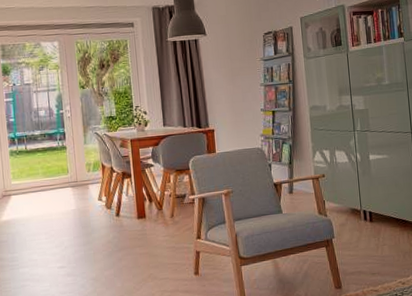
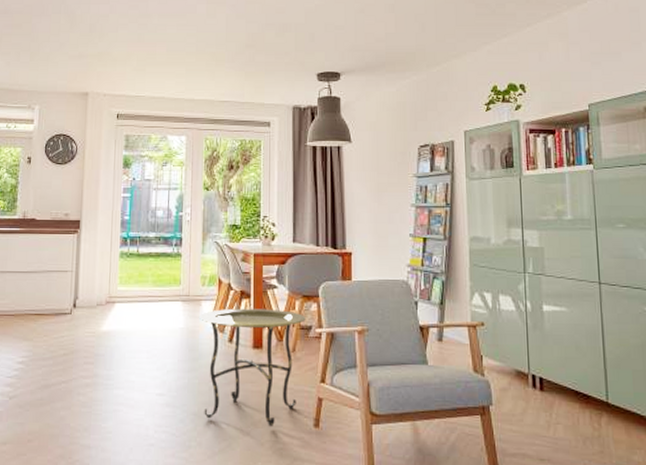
side table: none [88,184,180,281] -> present [200,308,306,427]

